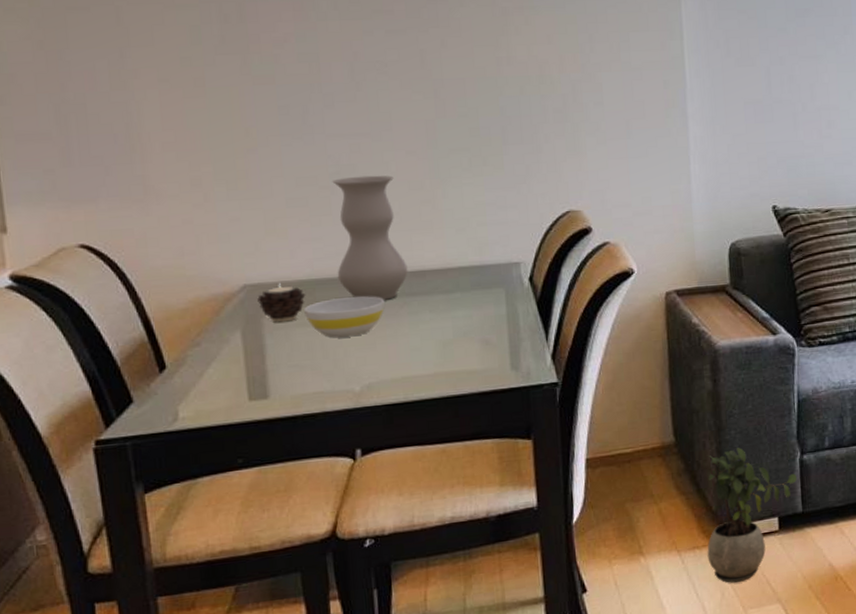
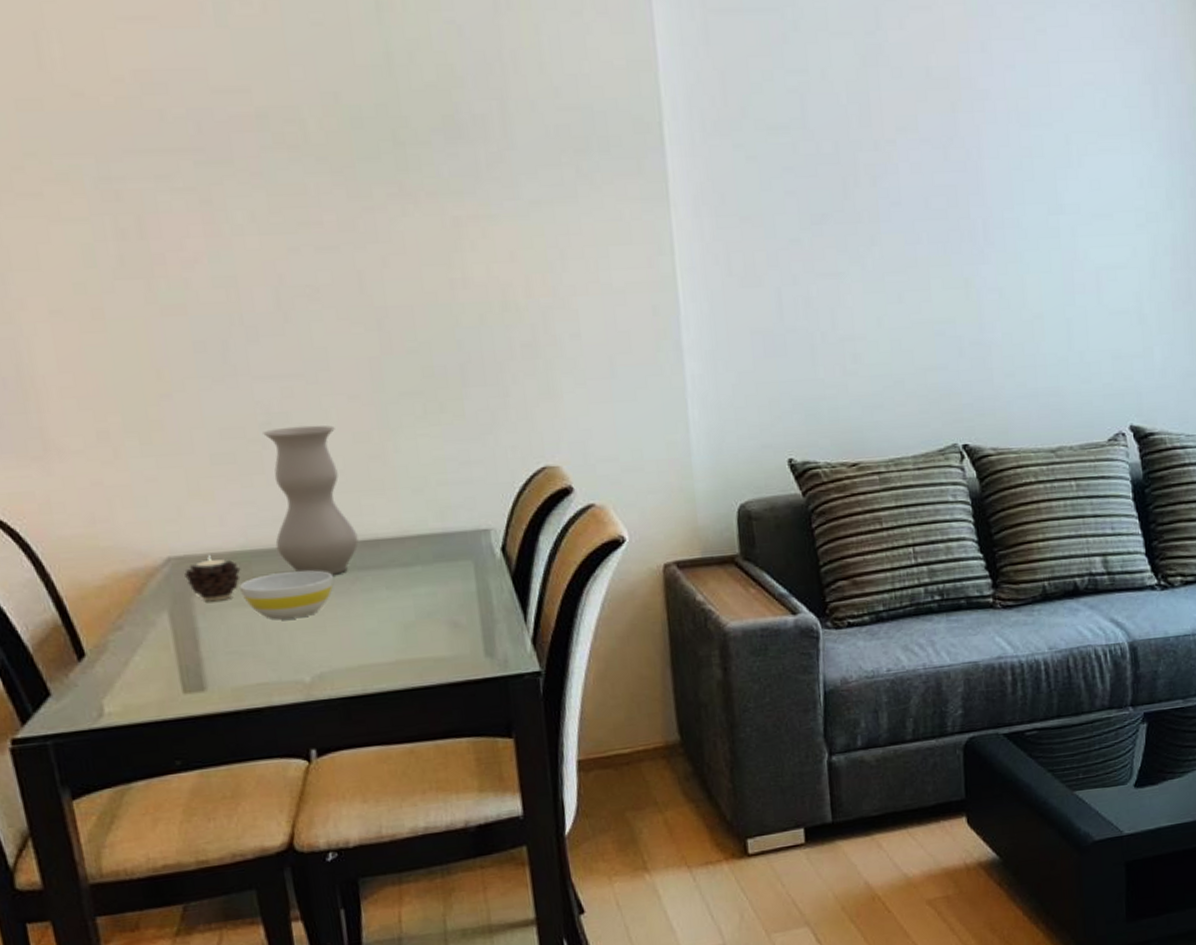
potted plant: present [706,448,797,583] -> none [718,747,825,904]

